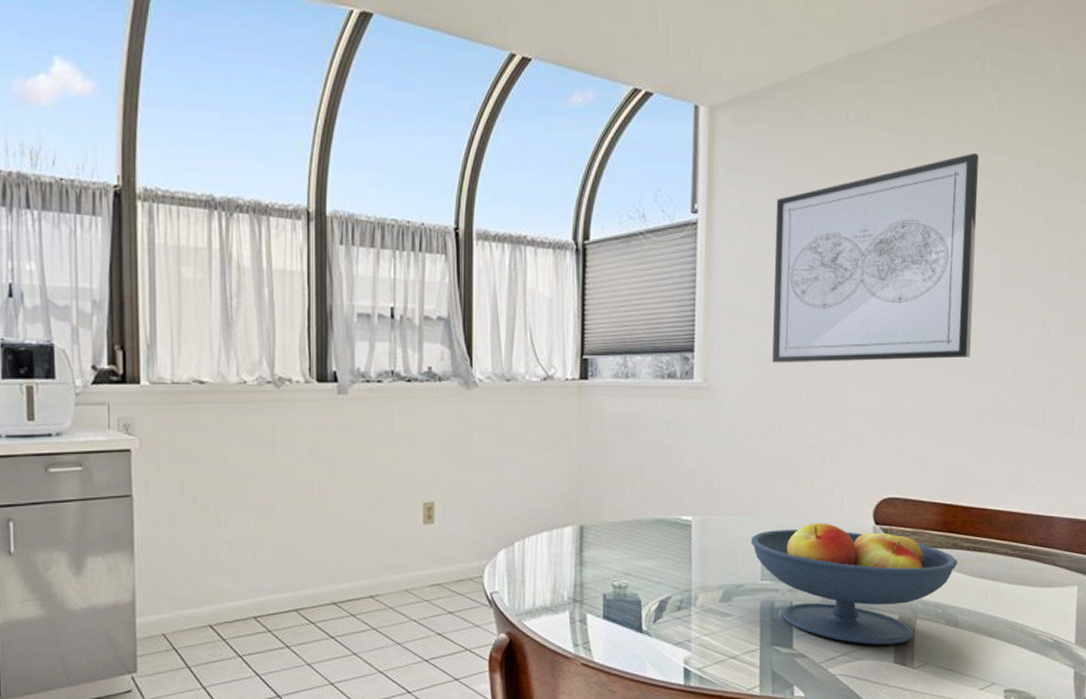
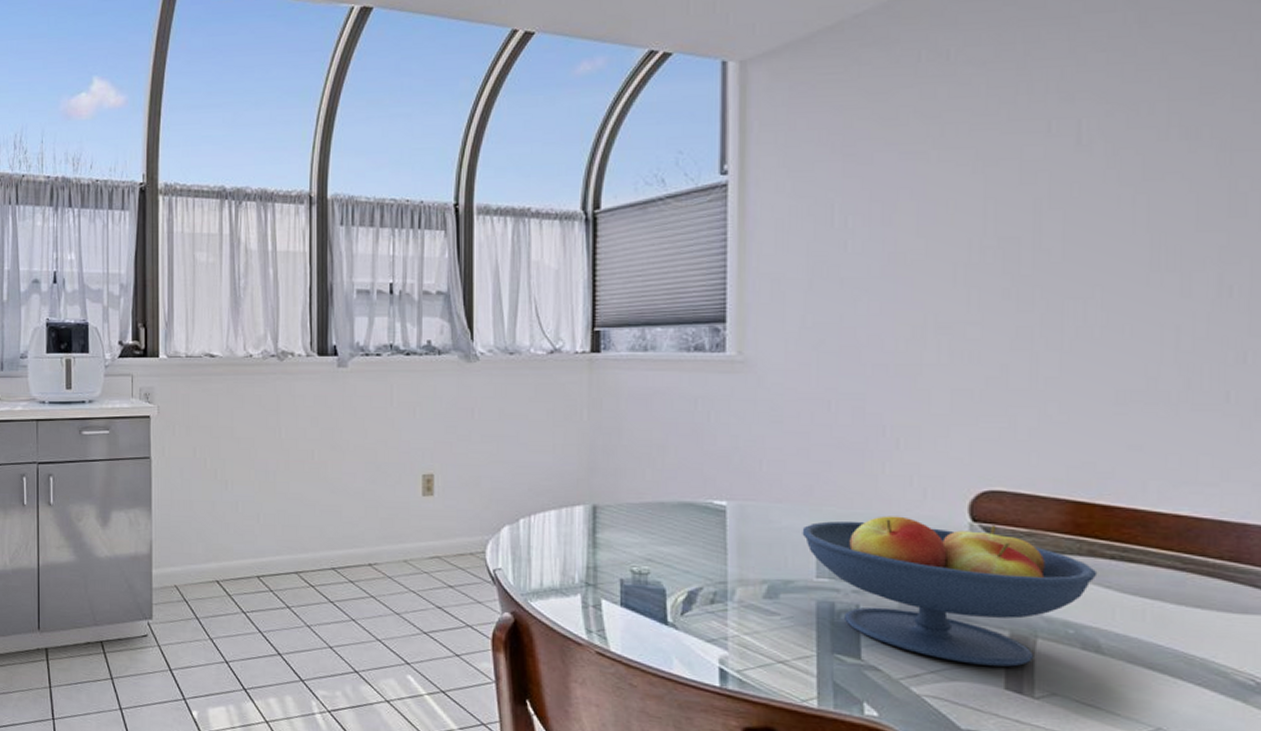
wall art: present [772,152,979,363] -> none [825,82,1110,334]

